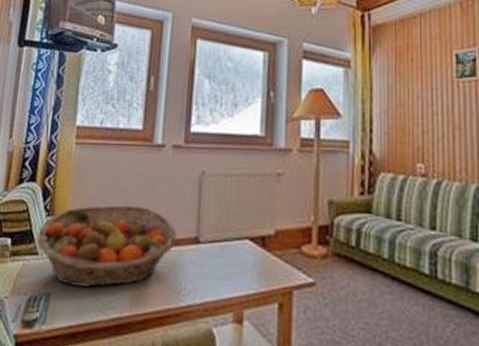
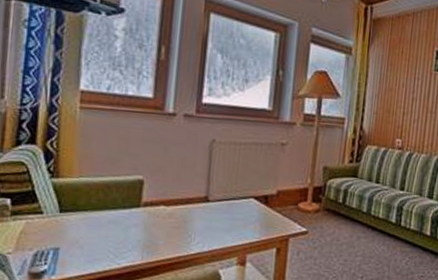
fruit basket: present [36,205,177,288] -> none [40,168,187,242]

